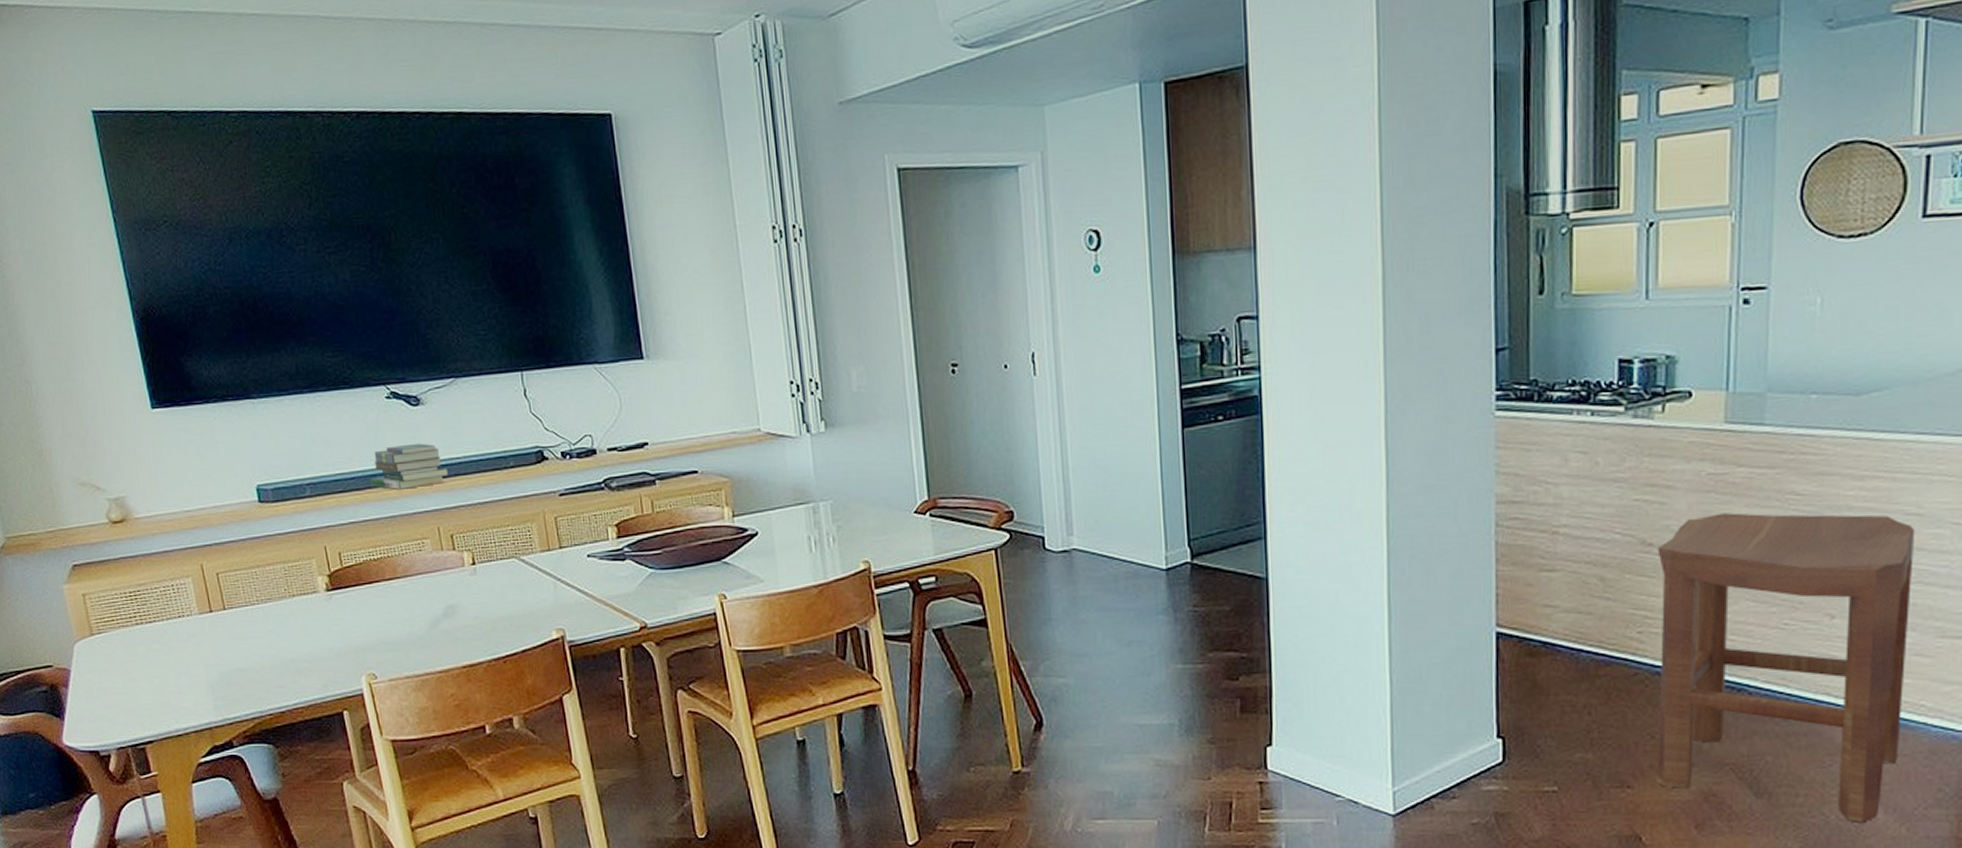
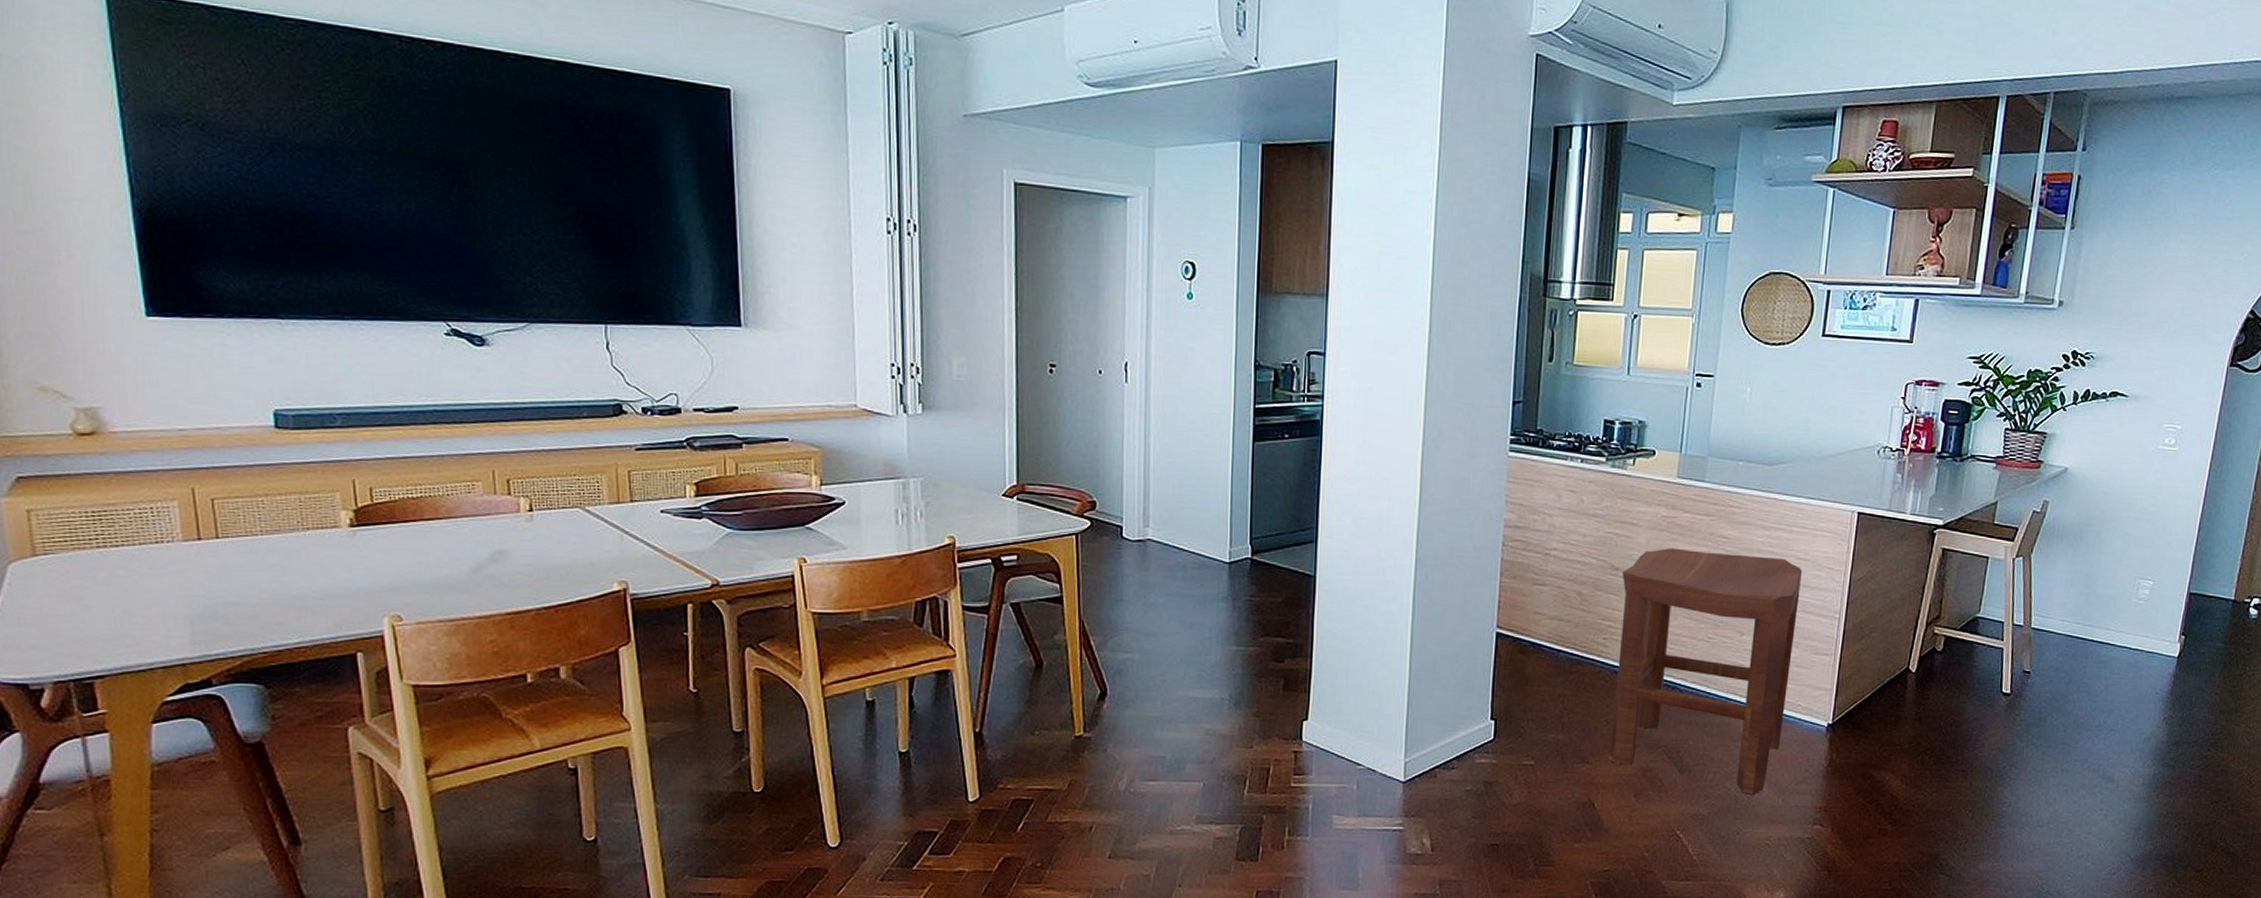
books: present [370,443,448,490] -> none [416,383,510,429]

